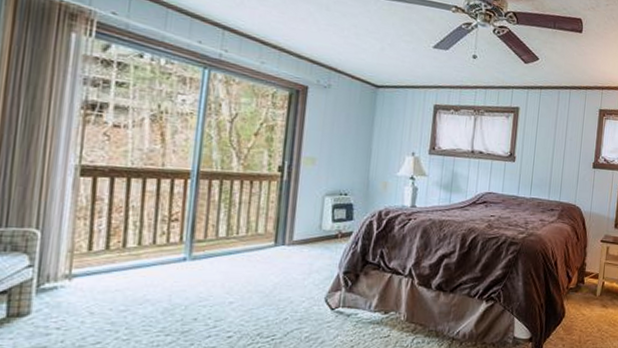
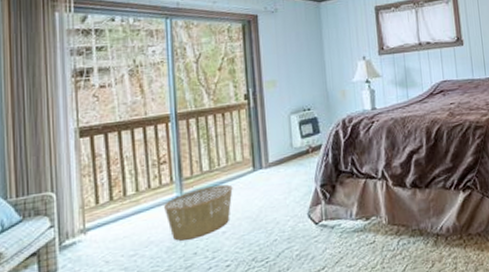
basket: none [167,253,249,304] -> present [164,184,233,241]

